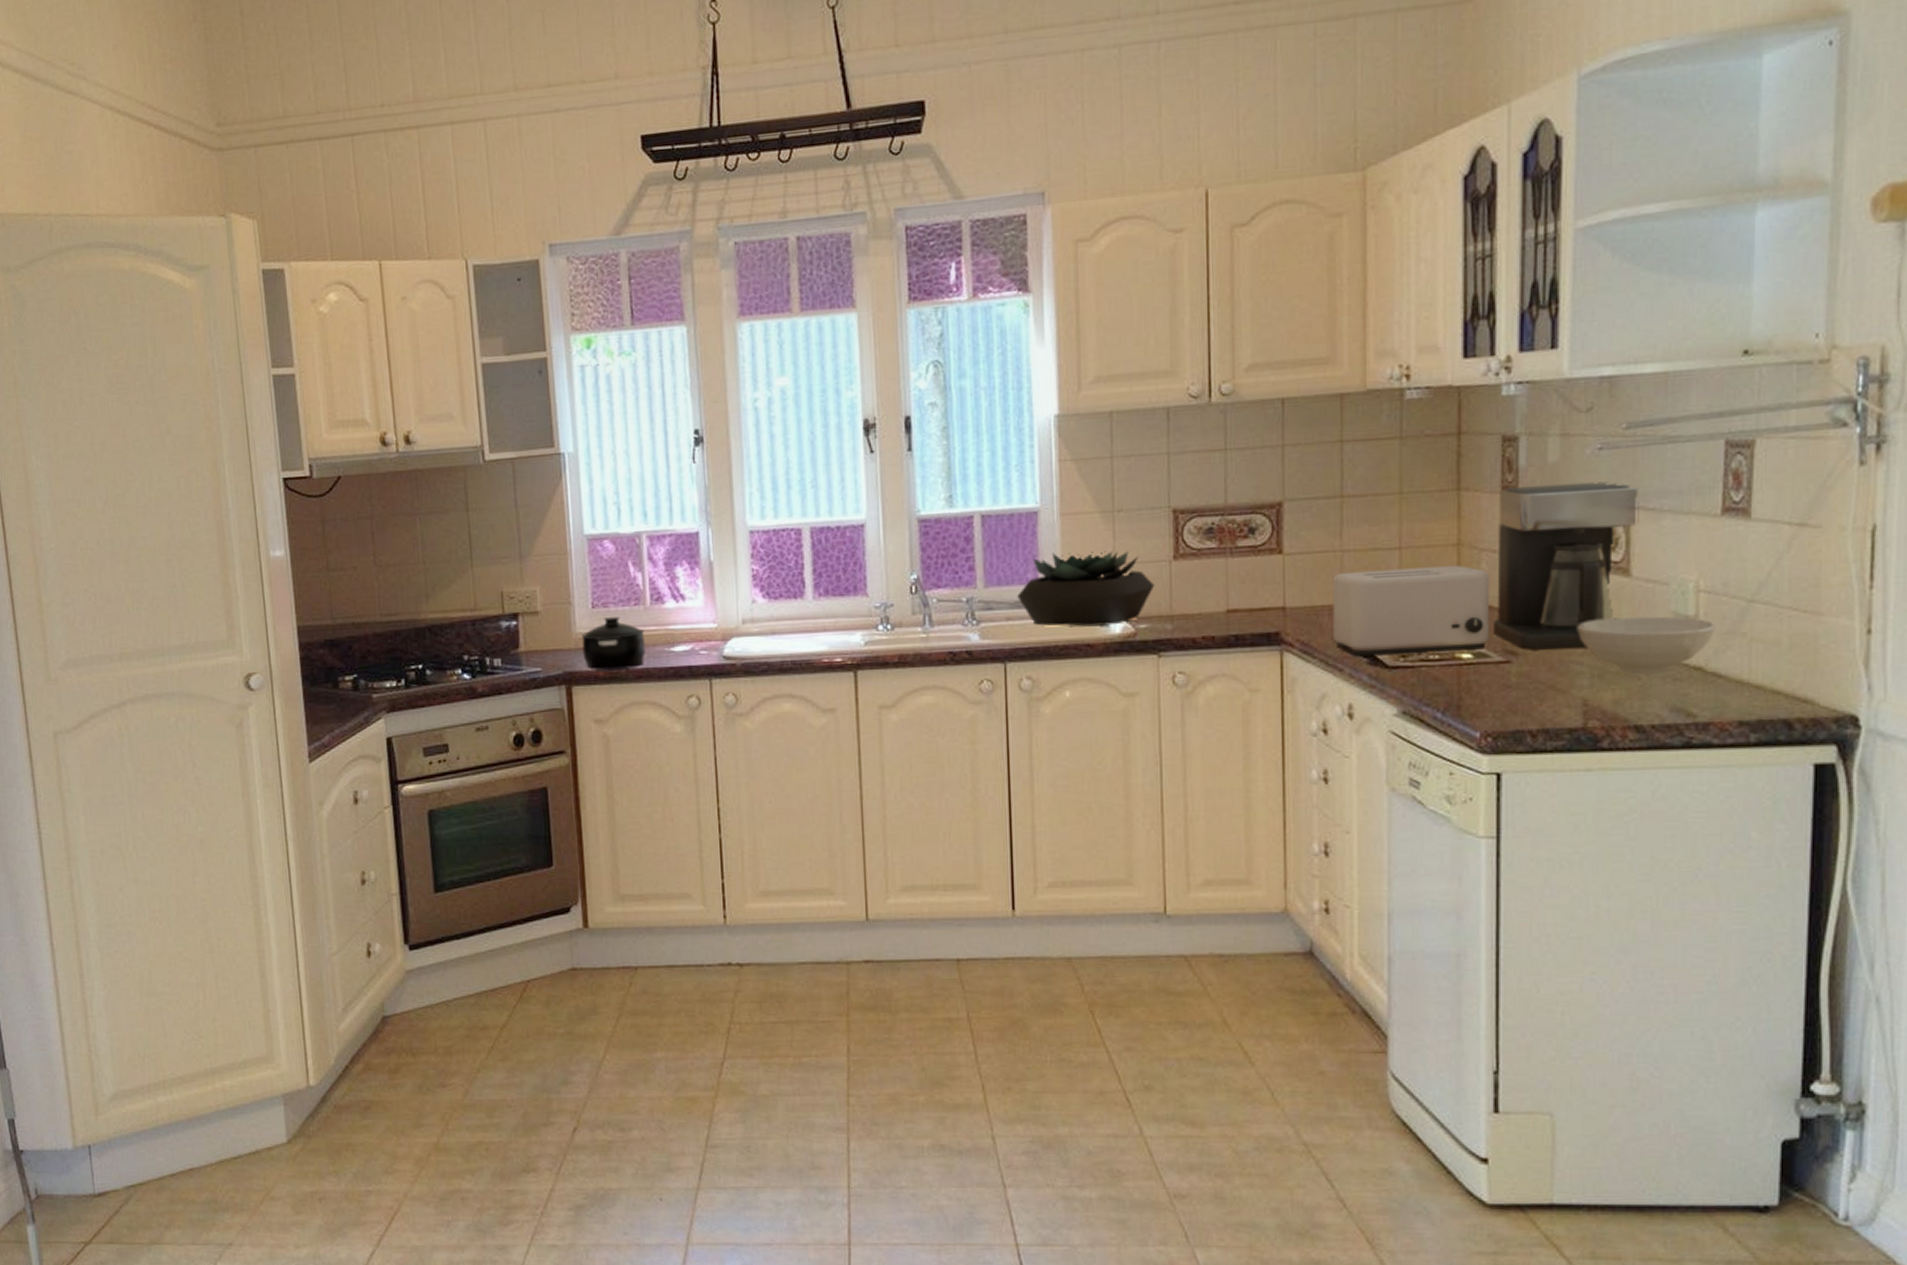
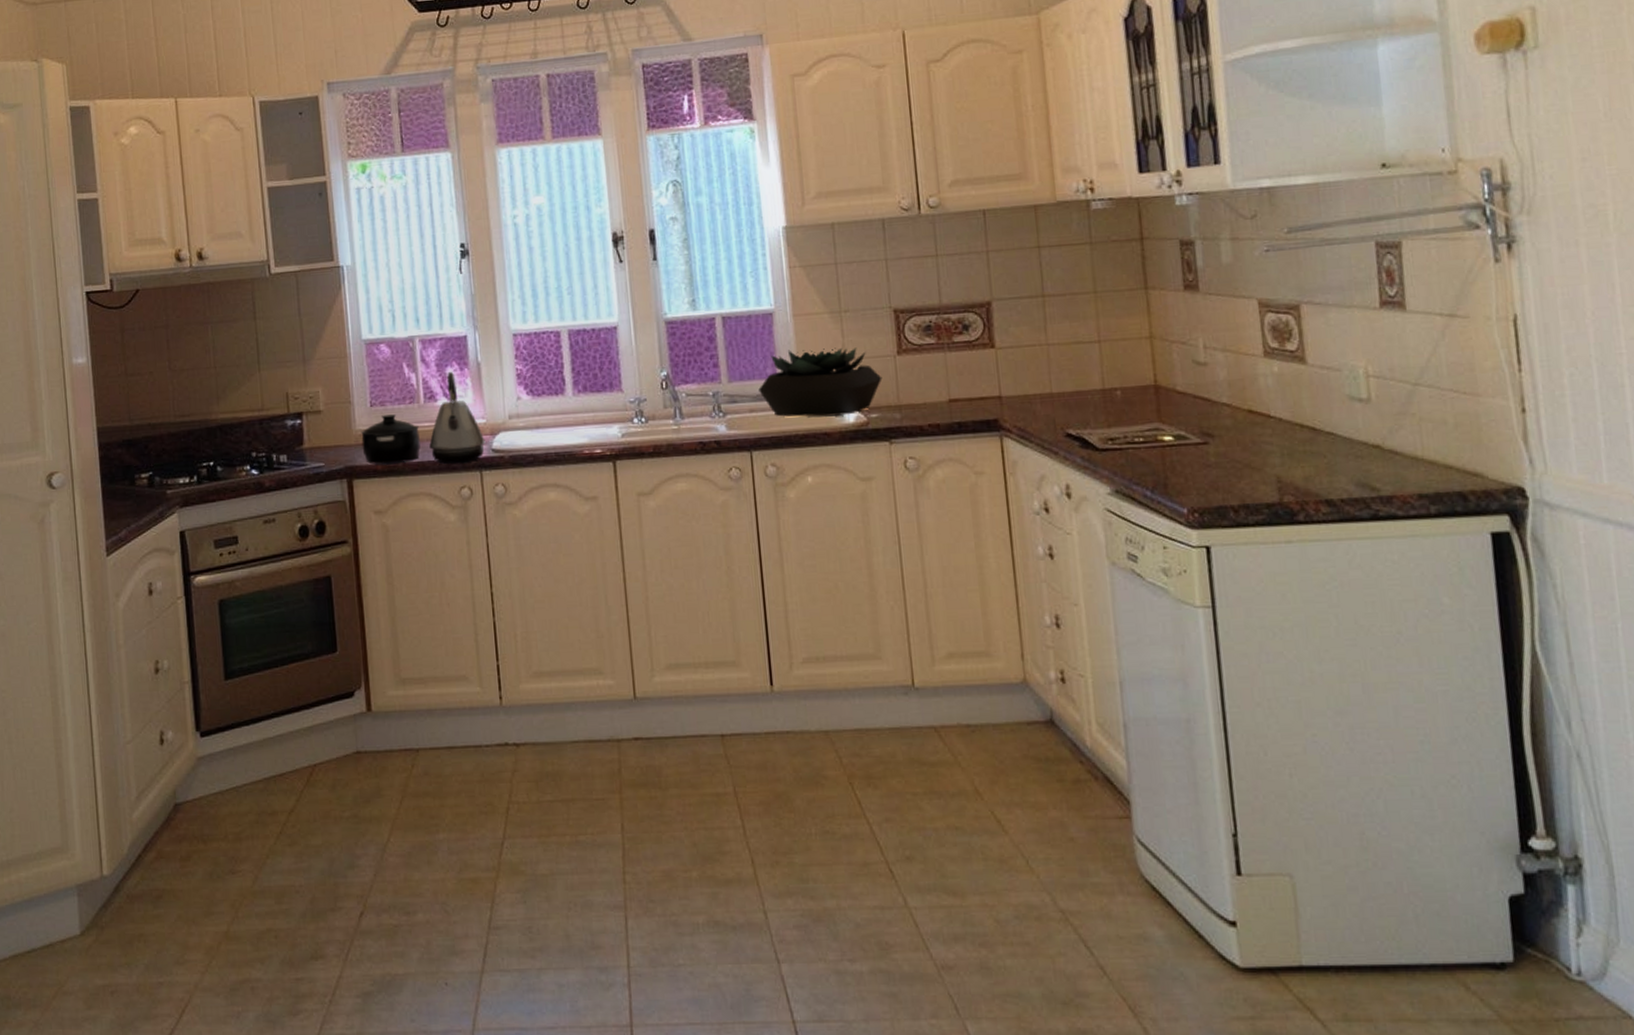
kettle: none [655,572,716,671] -> present [429,372,486,464]
toaster: present [1333,565,1490,658] -> none [1041,356,1186,442]
coffee maker: present [1494,481,1639,652] -> none [1182,279,1308,434]
bowl: present [1577,616,1717,675] -> none [1264,399,1388,453]

